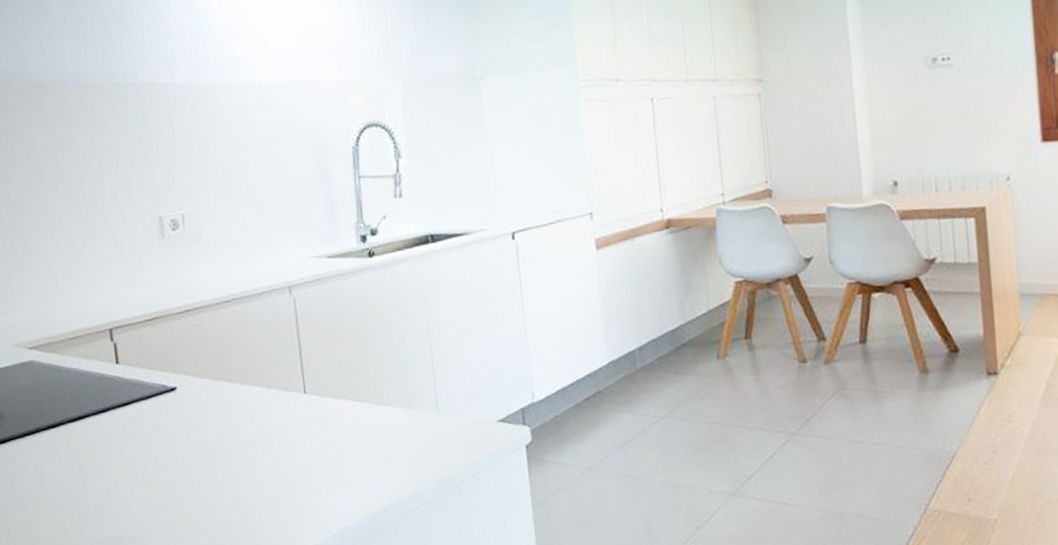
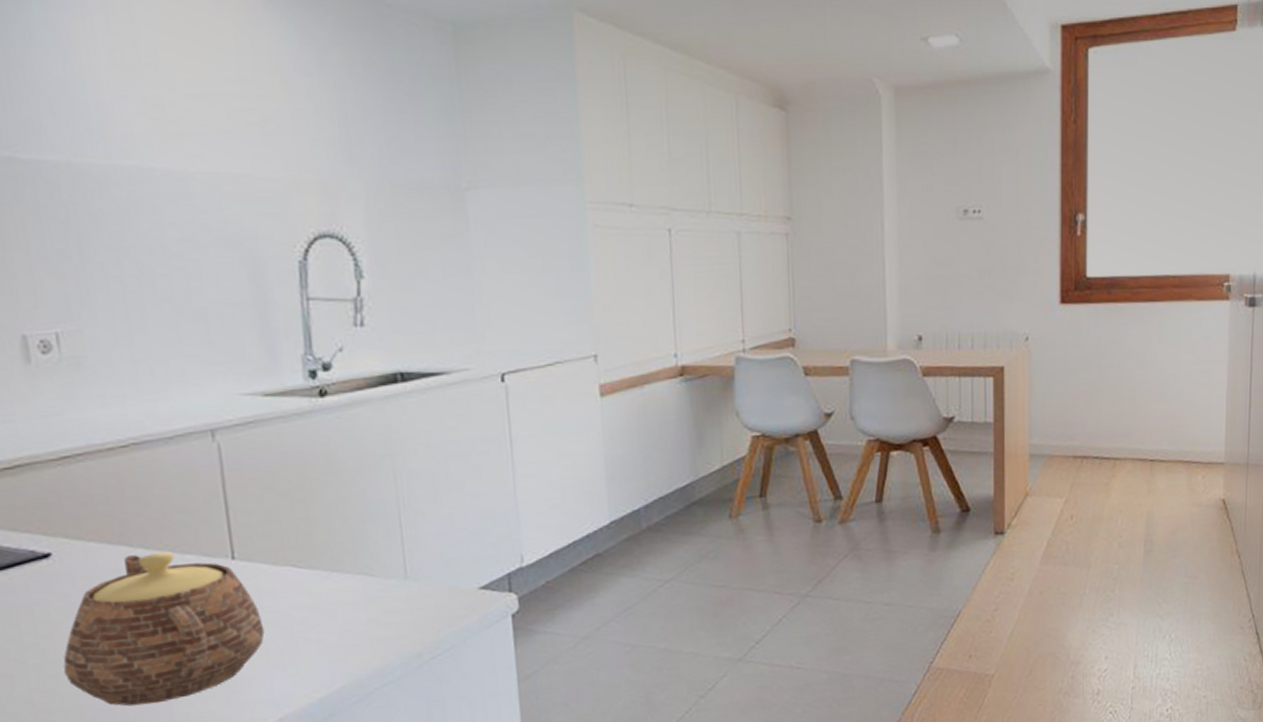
teapot: none [183,387,329,514] -> present [63,552,265,706]

